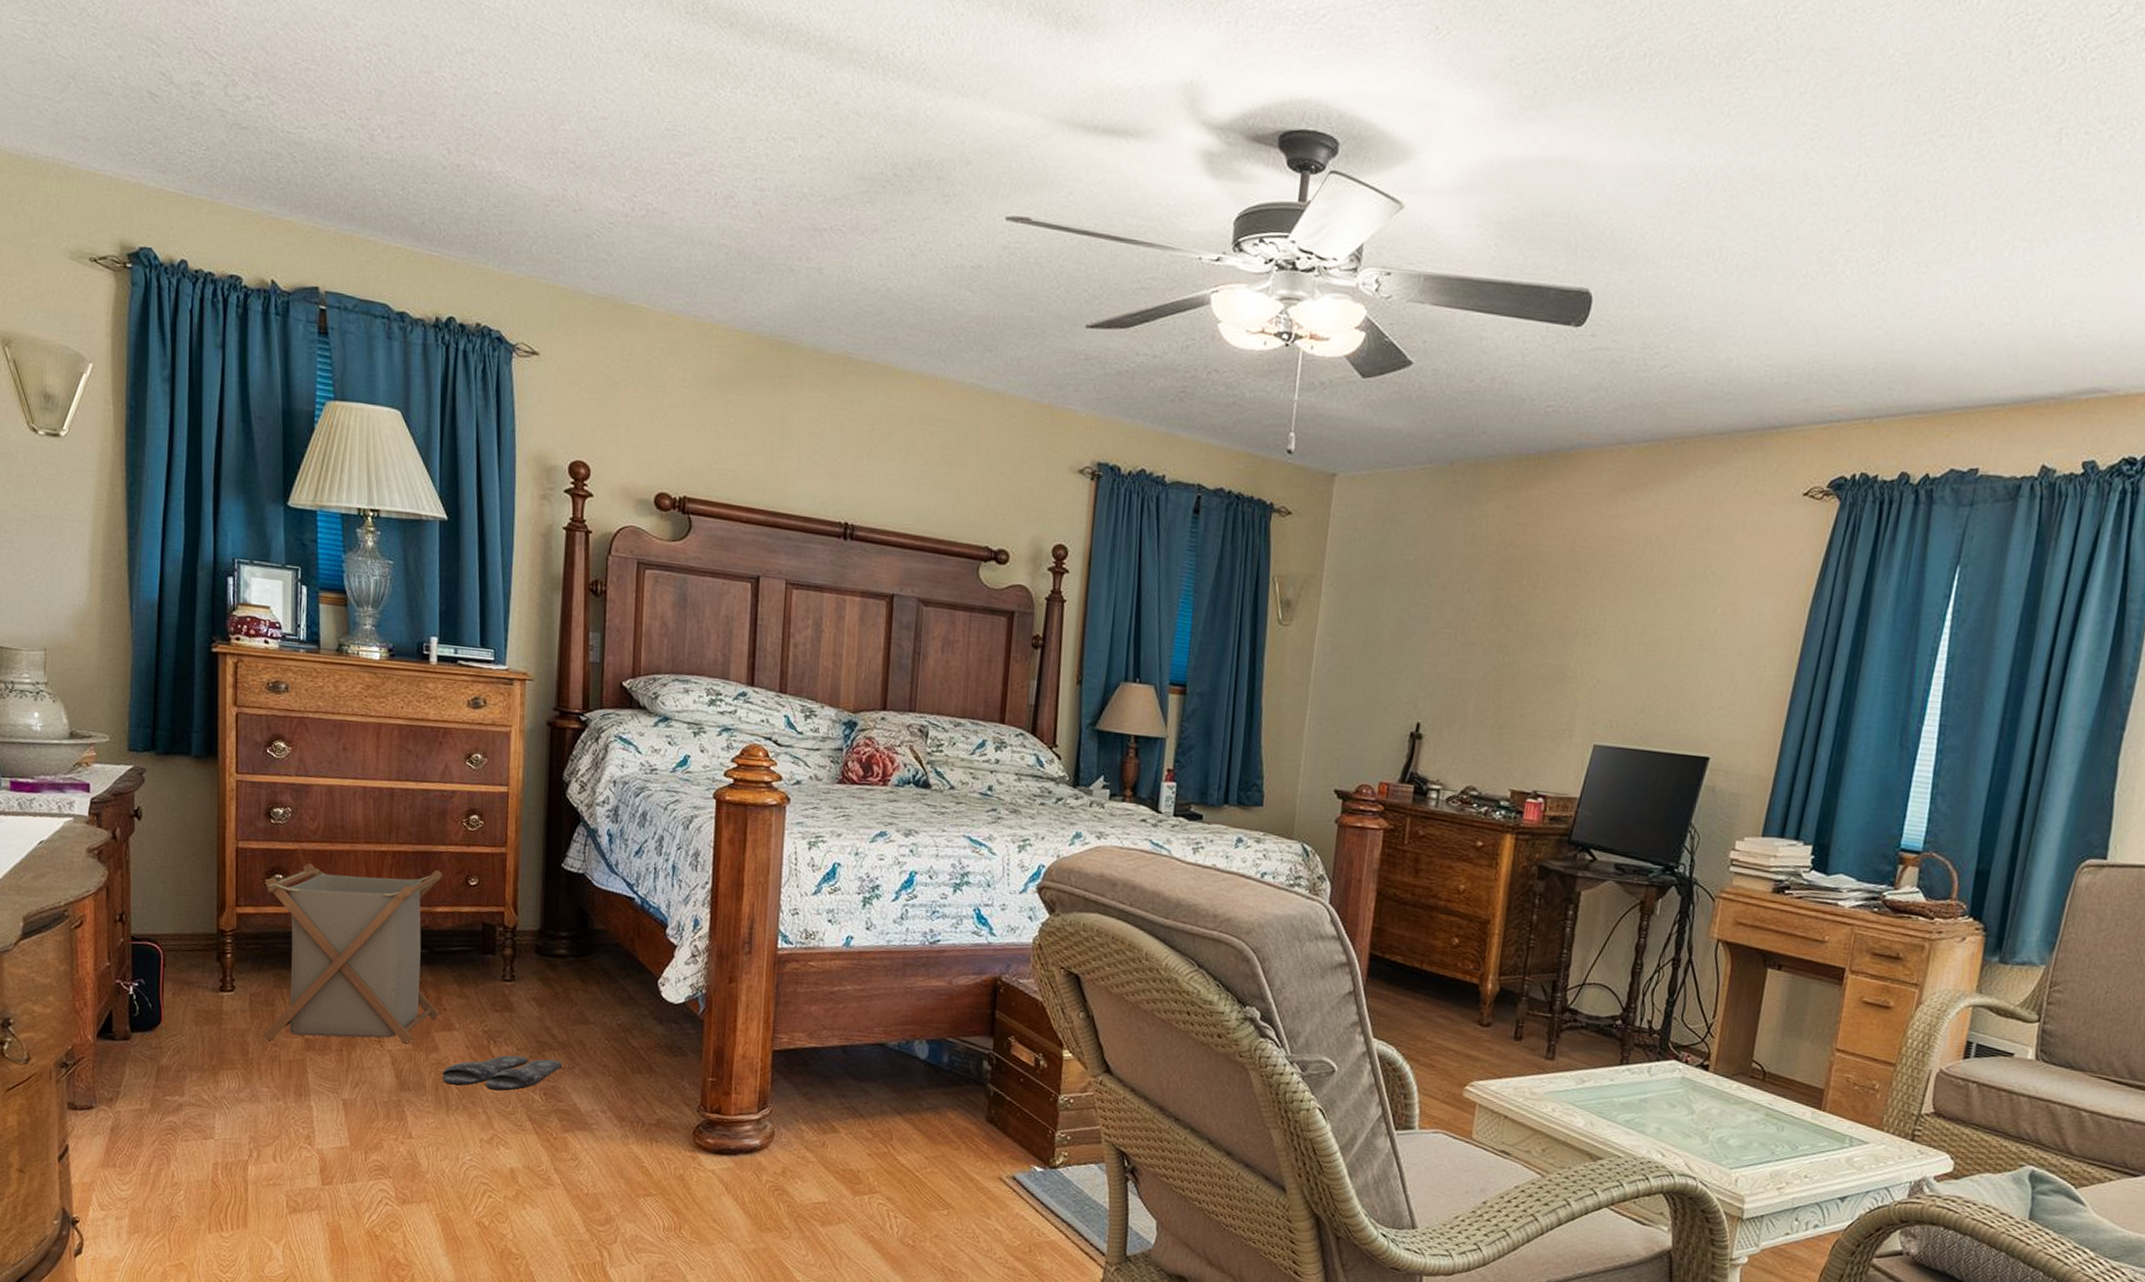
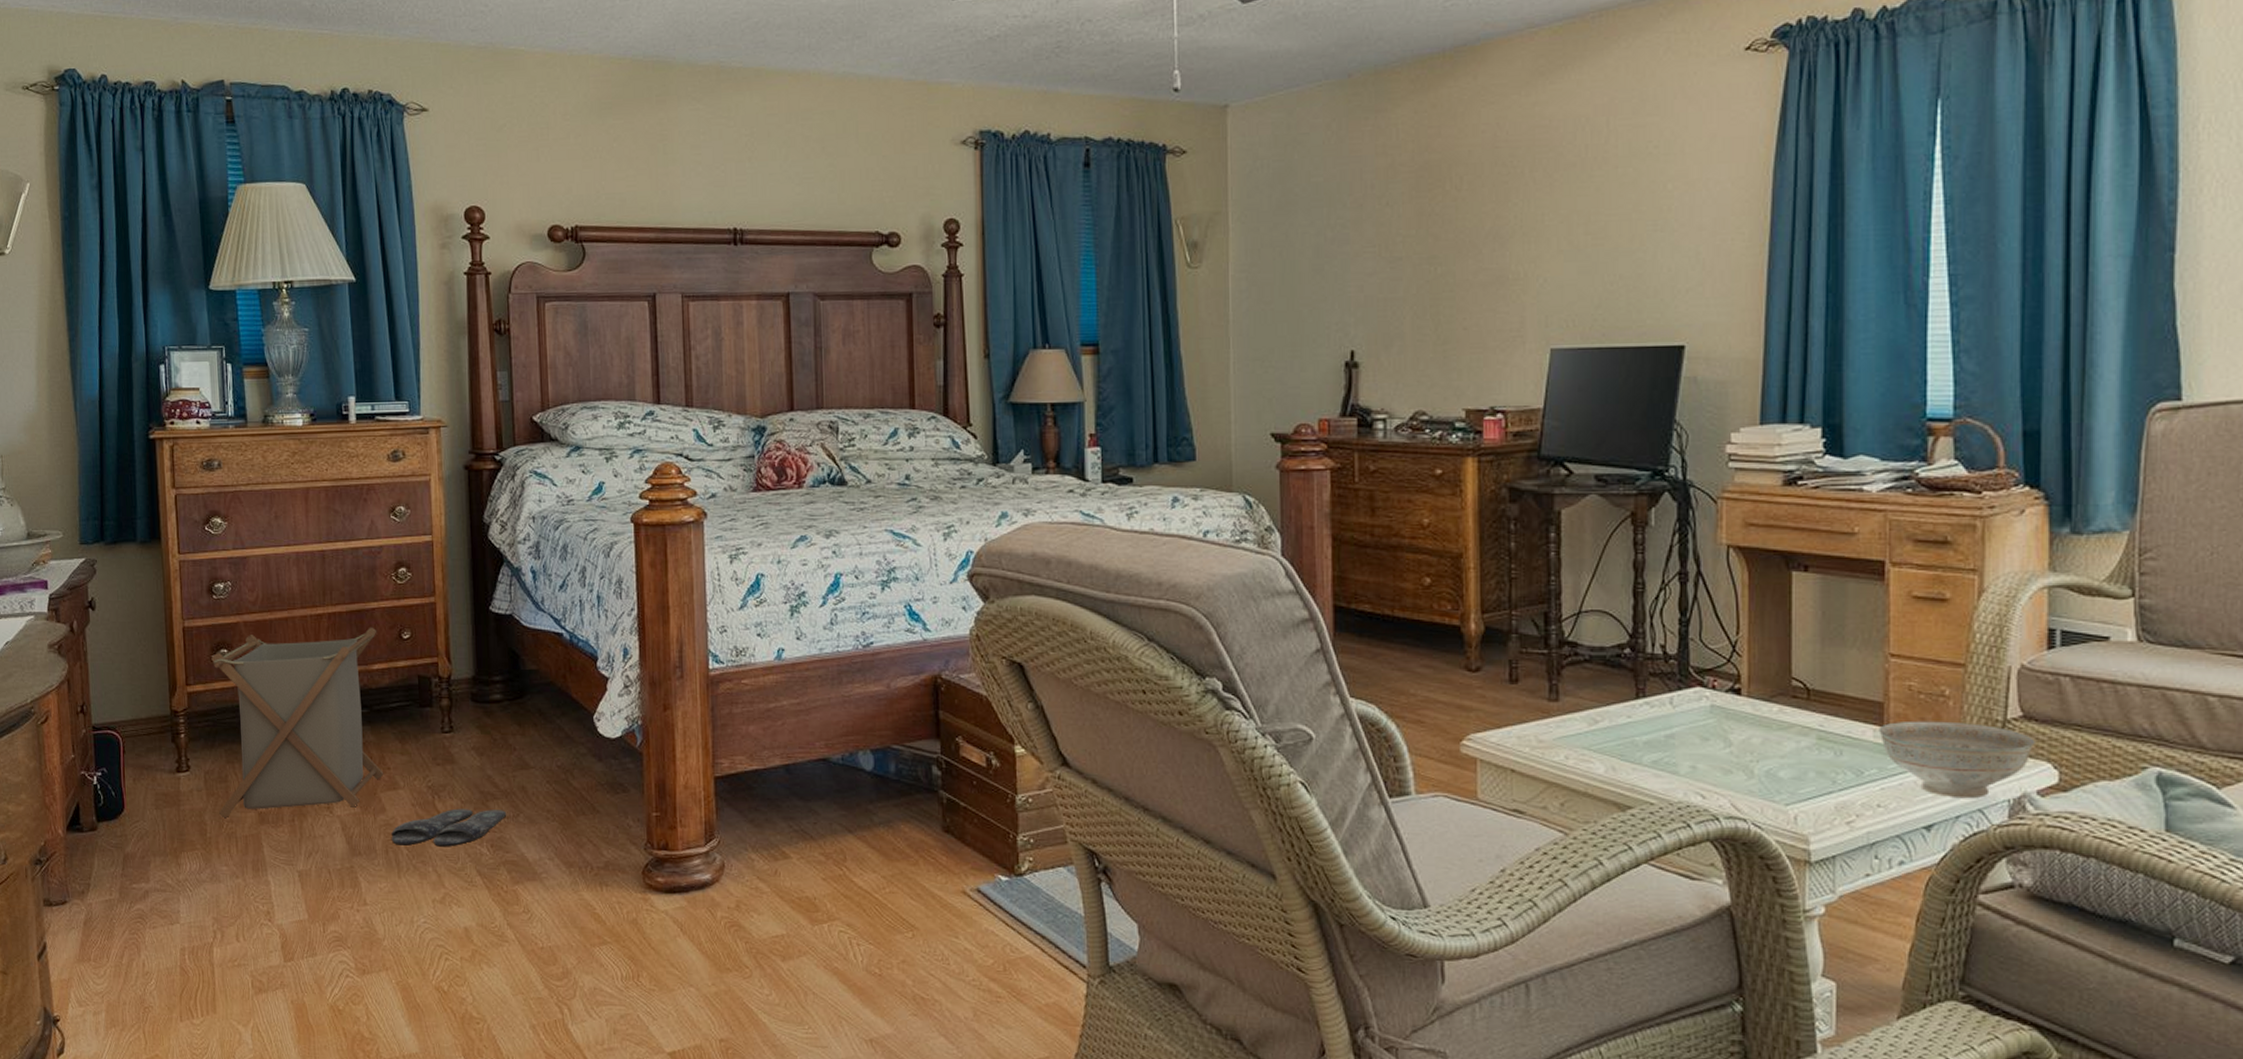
decorative bowl: none [1816,1107,1940,1178] -> present [1879,720,2035,798]

